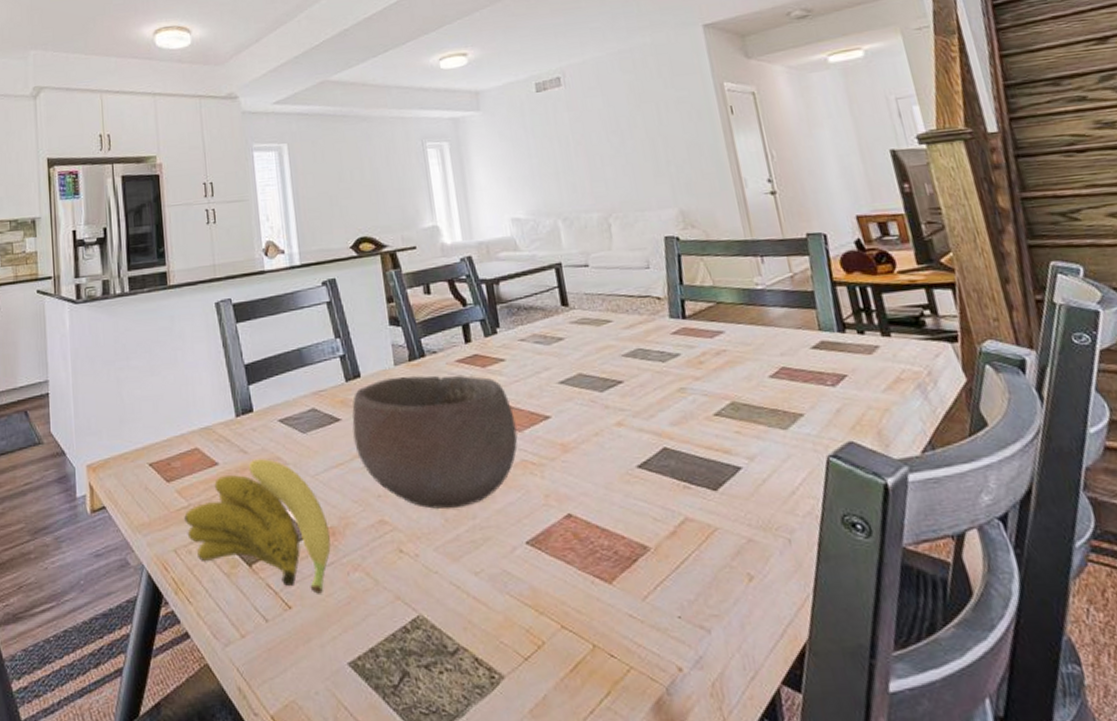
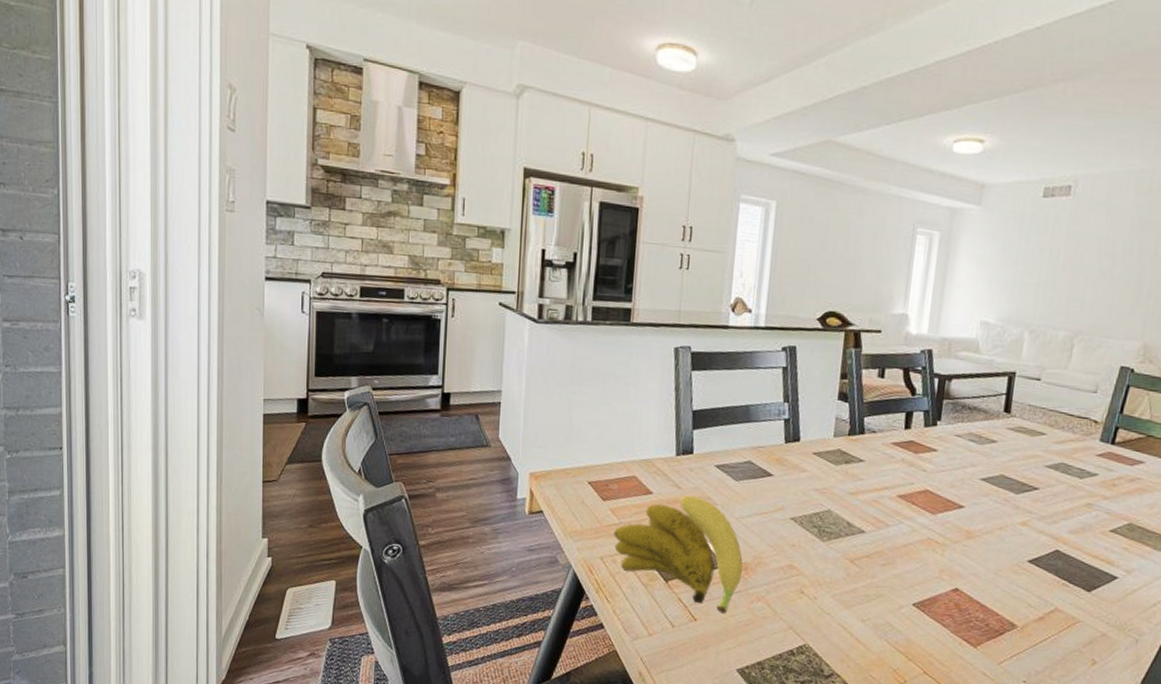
bowl: present [352,375,518,510] -> none [781,447,932,567]

